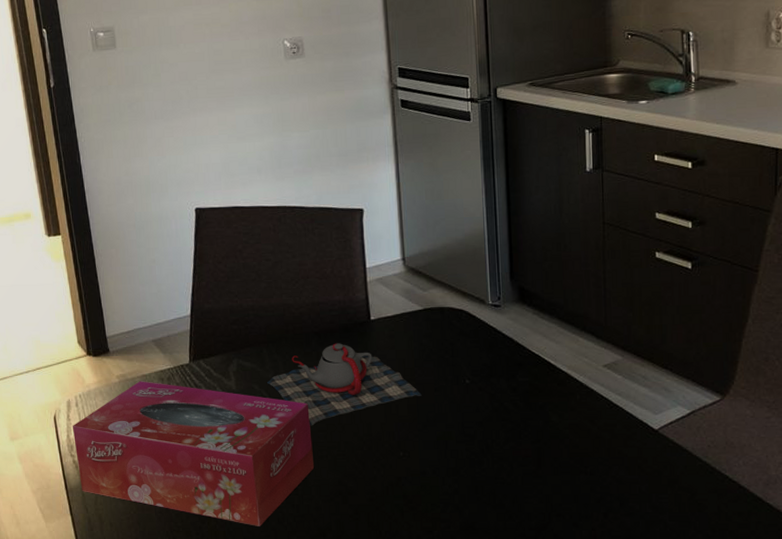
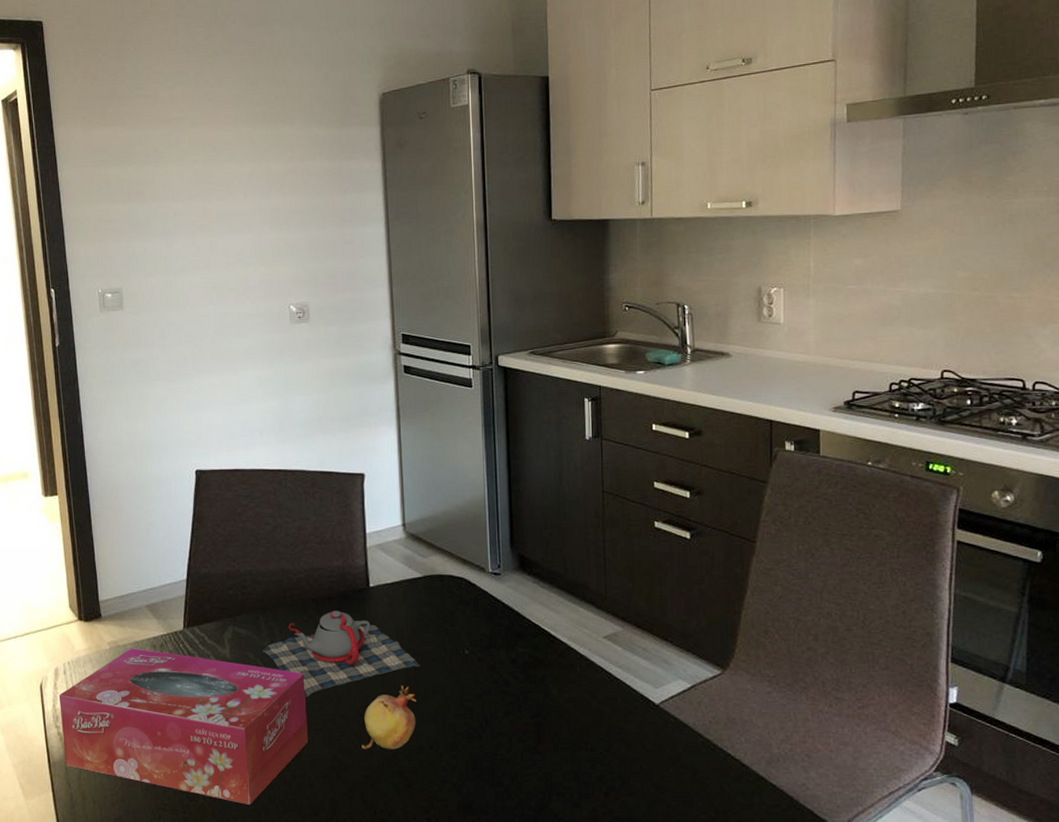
fruit: none [366,413,419,475] -> present [362,685,417,750]

